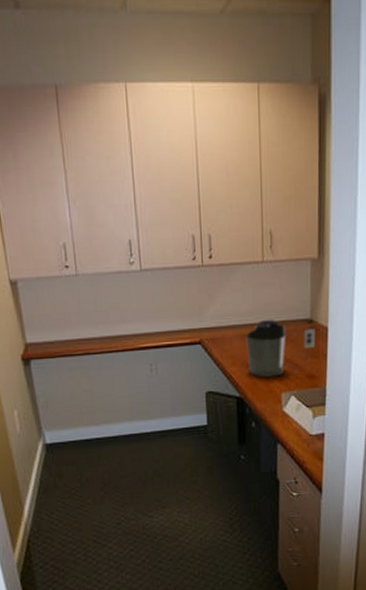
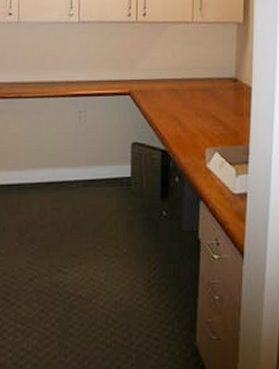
coffee maker: present [246,319,316,378] -> none [174,75,240,132]

